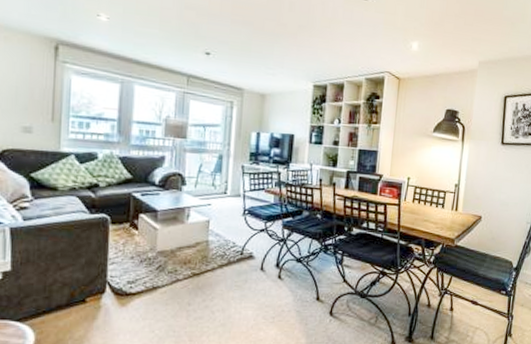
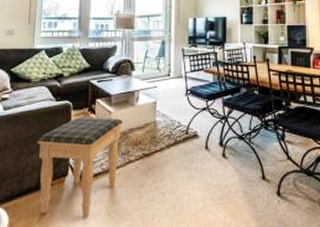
footstool: none [68,232,171,336] -> present [38,117,123,219]

